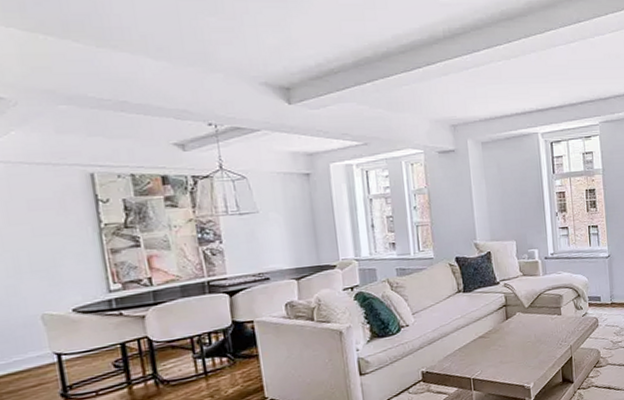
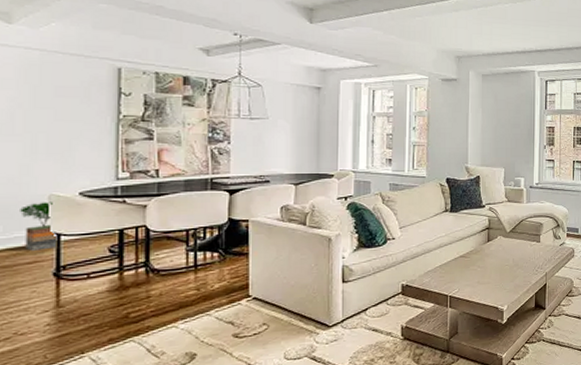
potted tree: none [14,321,58,374] -> present [20,202,56,251]

